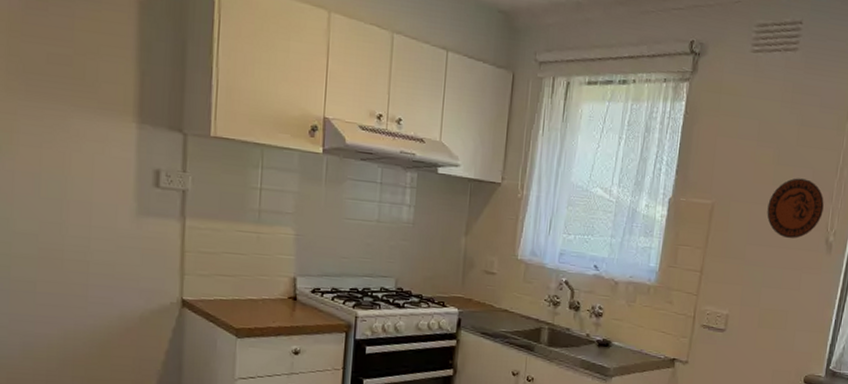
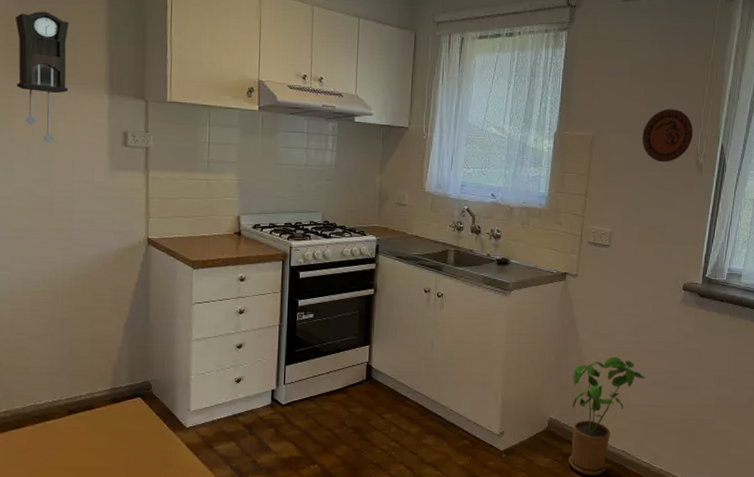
pendulum clock: none [21,16,89,178] -> present [16,11,69,143]

